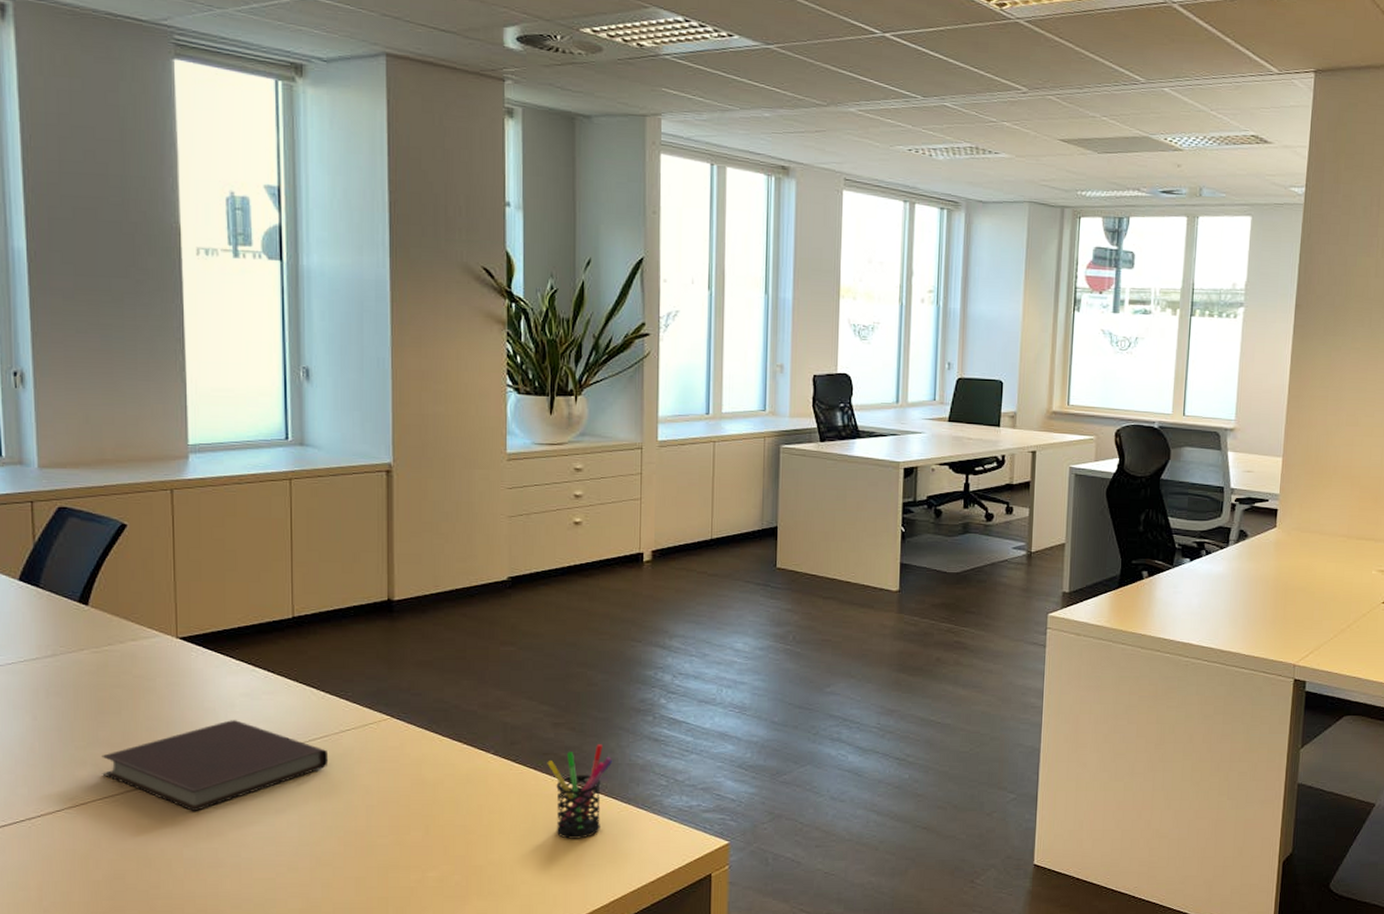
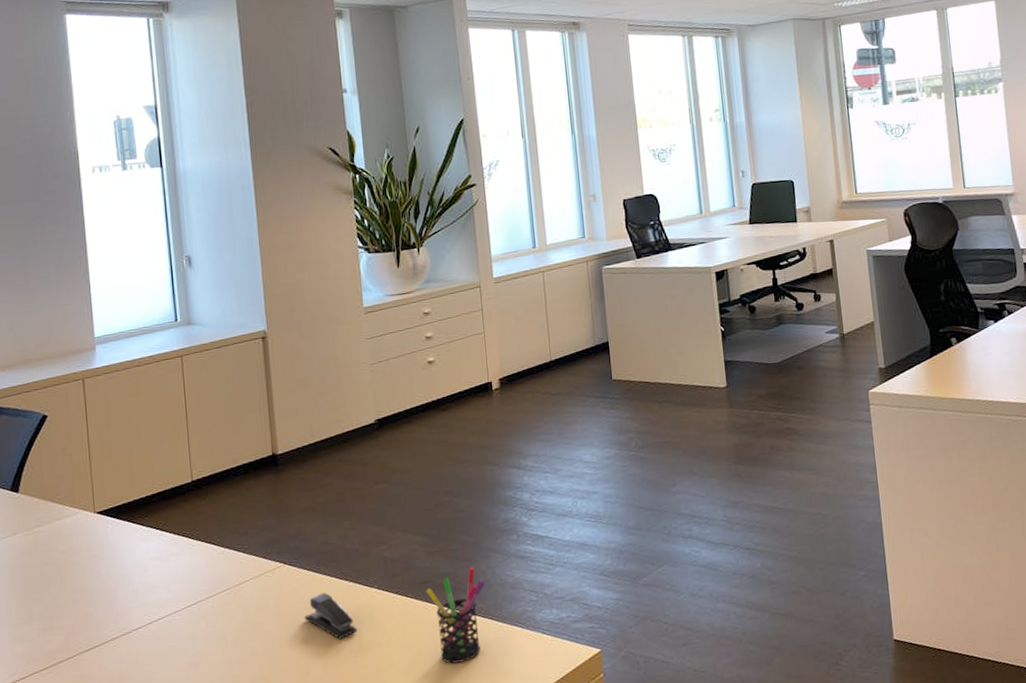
notebook: present [102,720,329,812] -> none [36,583,232,676]
stapler: none [409,752,467,802] -> present [304,592,357,640]

